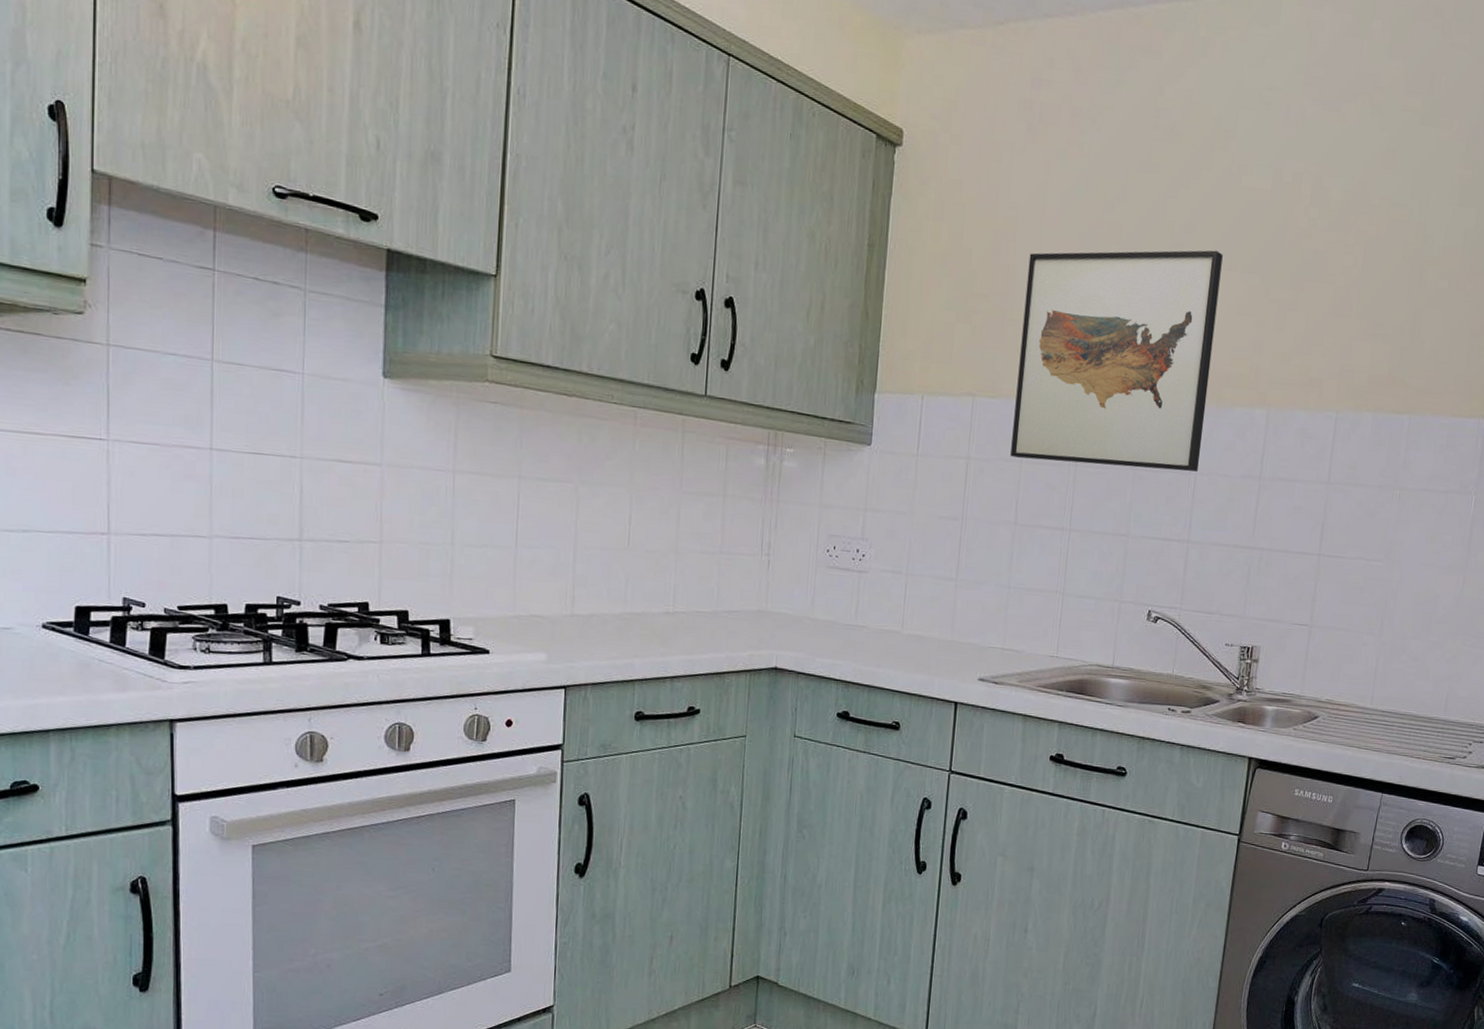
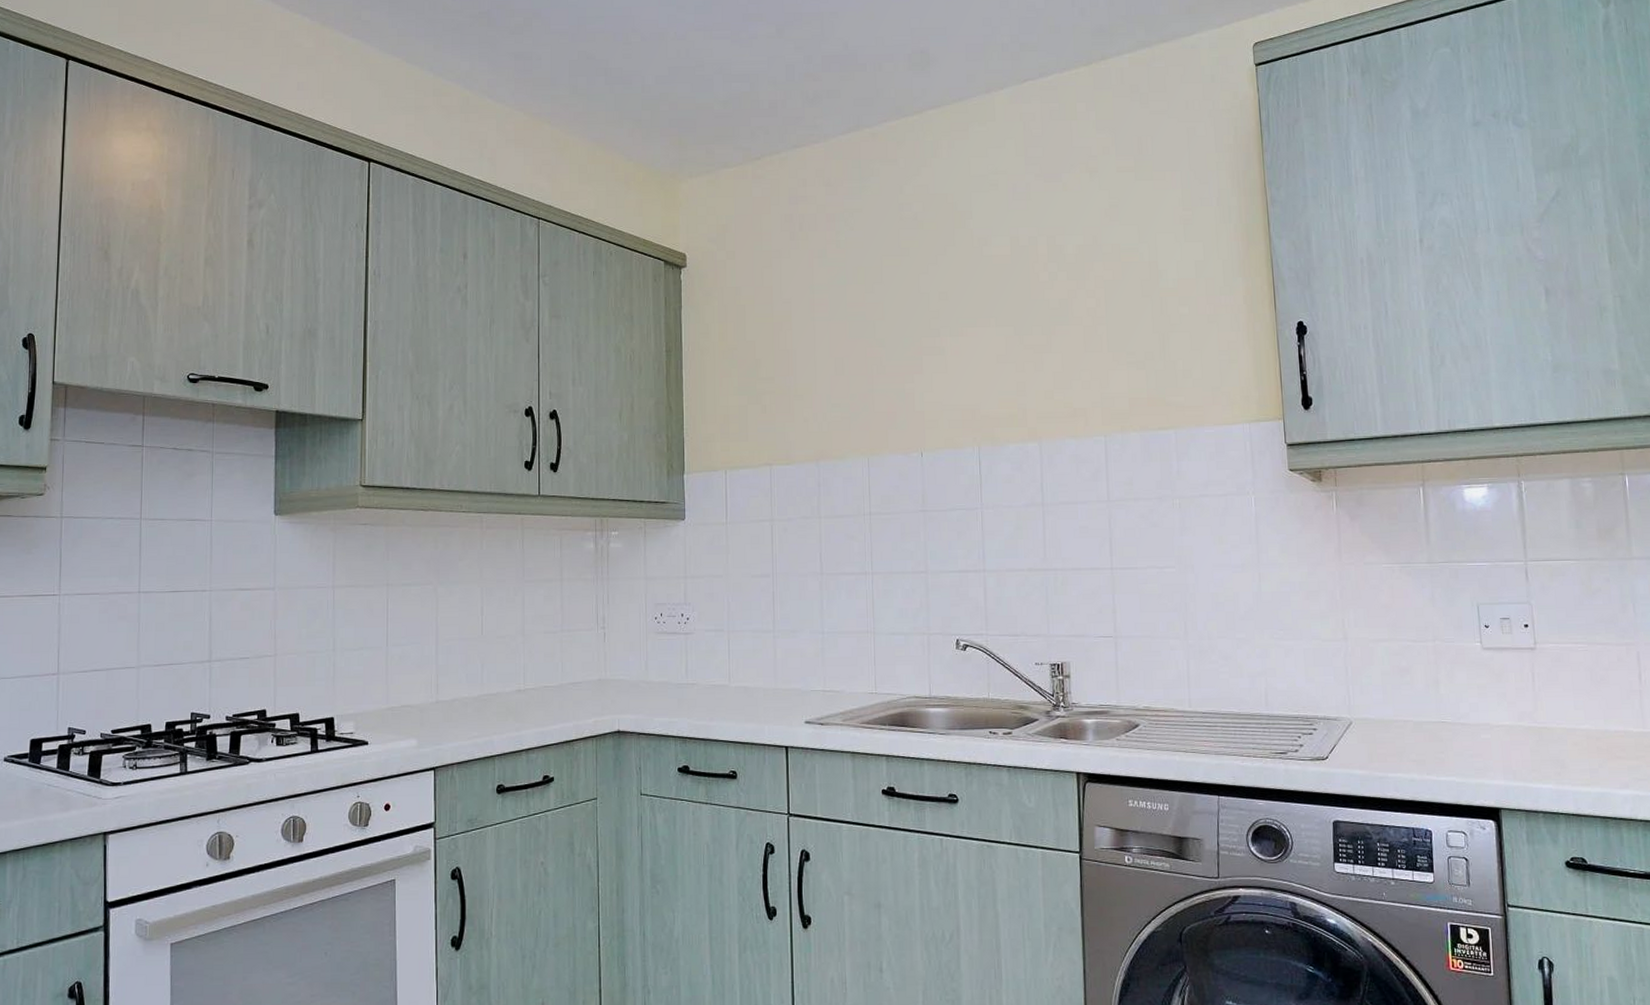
wall art: present [1010,250,1223,472] -> none [805,312,984,514]

